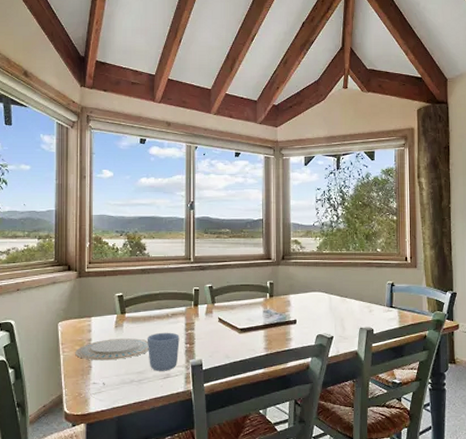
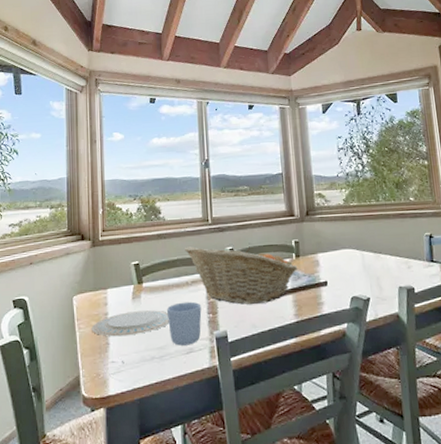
fruit basket: none [167,282,271,338] -> present [185,246,298,305]

